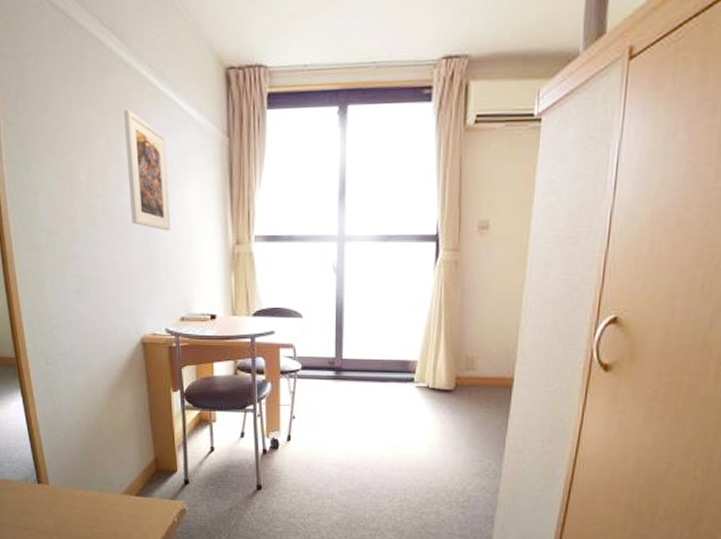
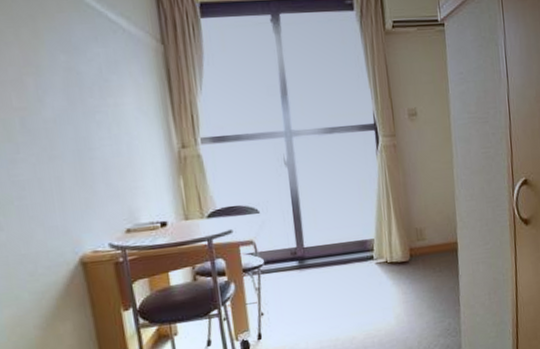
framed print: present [124,109,171,231] -> none [40,19,107,141]

